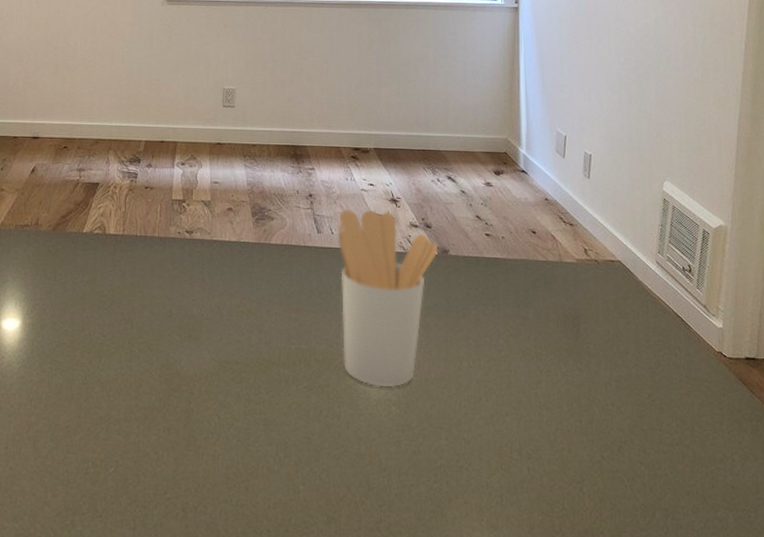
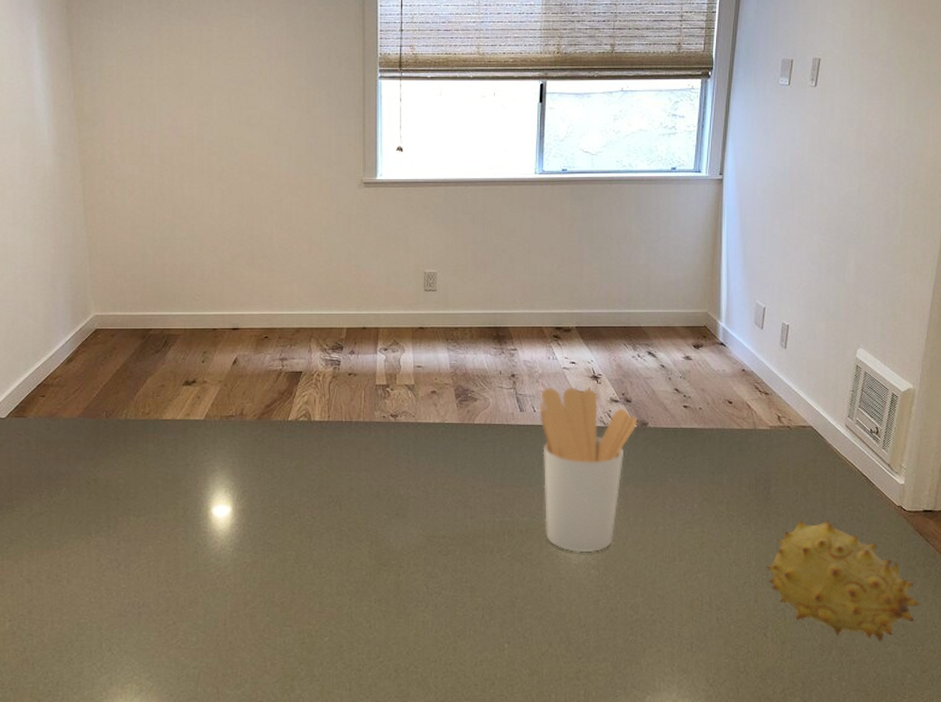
fruit: none [579,362,751,506] -> present [766,519,921,642]

